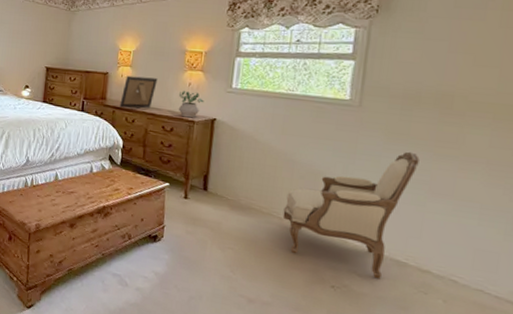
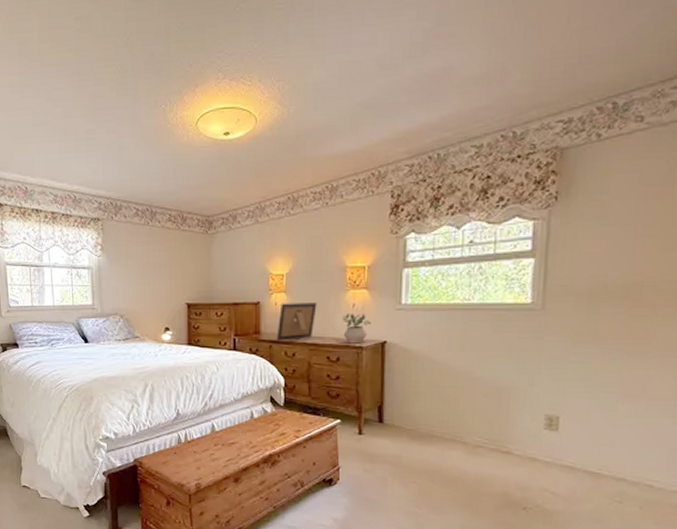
armchair: present [283,151,420,280] -> none [467,353,609,494]

